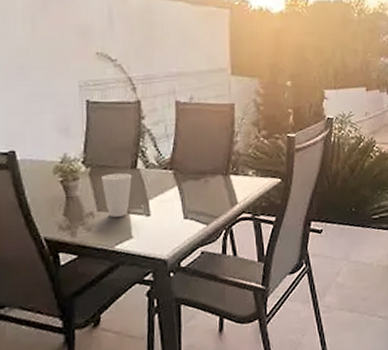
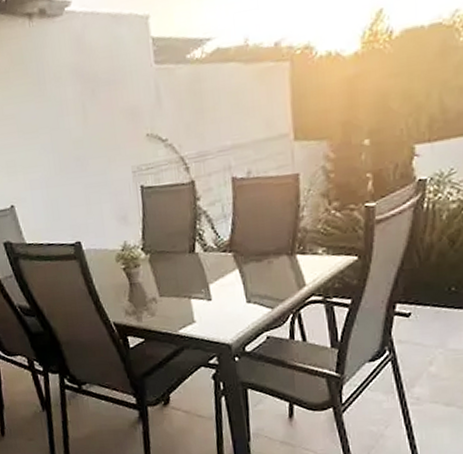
cup: present [102,172,132,217] -> none [161,257,191,302]

